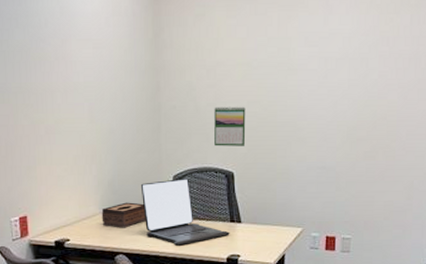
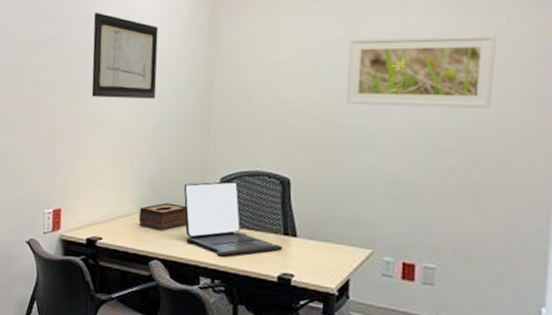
wall art: none [36,16,107,105] -> present [91,13,158,99]
calendar: present [214,106,246,147] -> none [269,107,307,151]
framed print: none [278,32,402,102] -> present [345,34,497,109]

